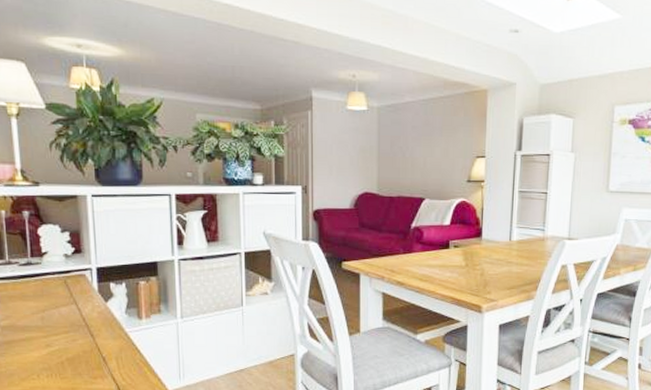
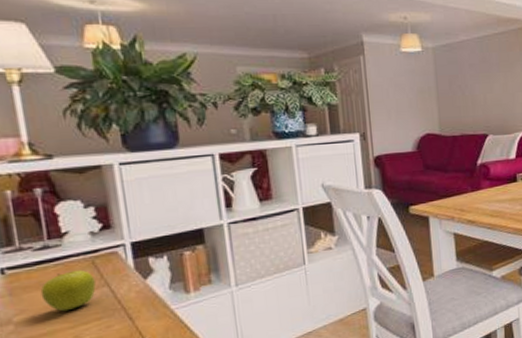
fruit: none [22,287,66,322] -> present [40,269,96,312]

